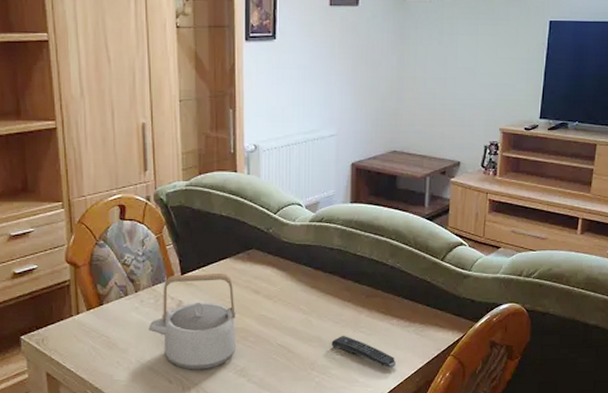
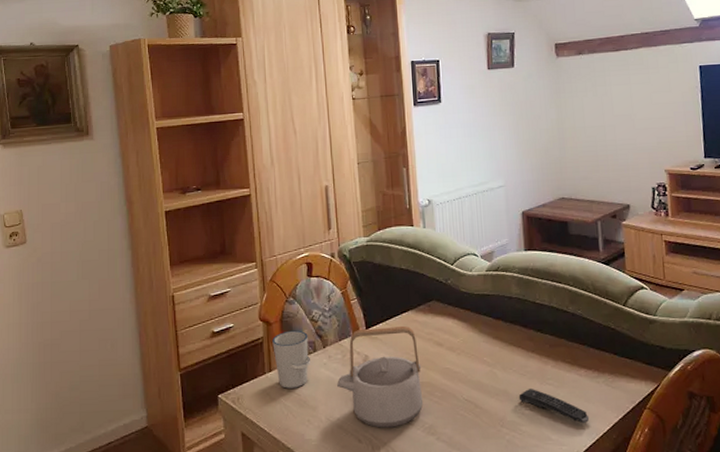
cup: none [80,274,121,331] -> present [272,330,310,389]

